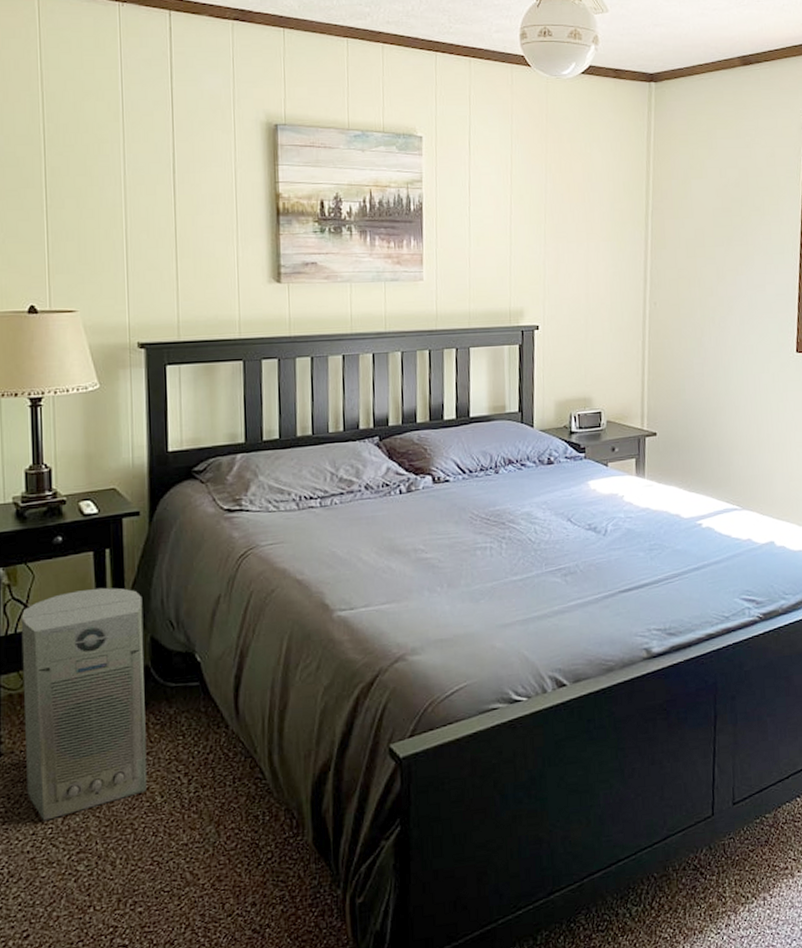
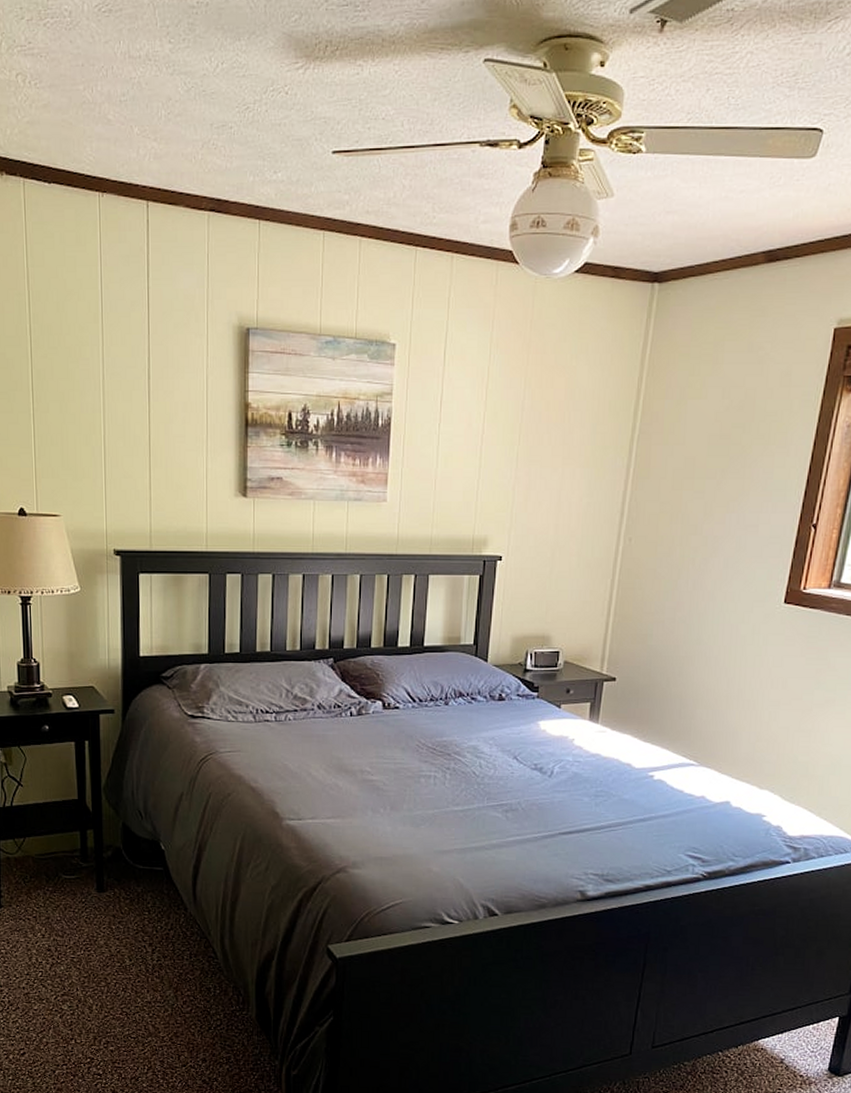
air purifier: present [21,587,147,821] -> none [15,774,118,965]

